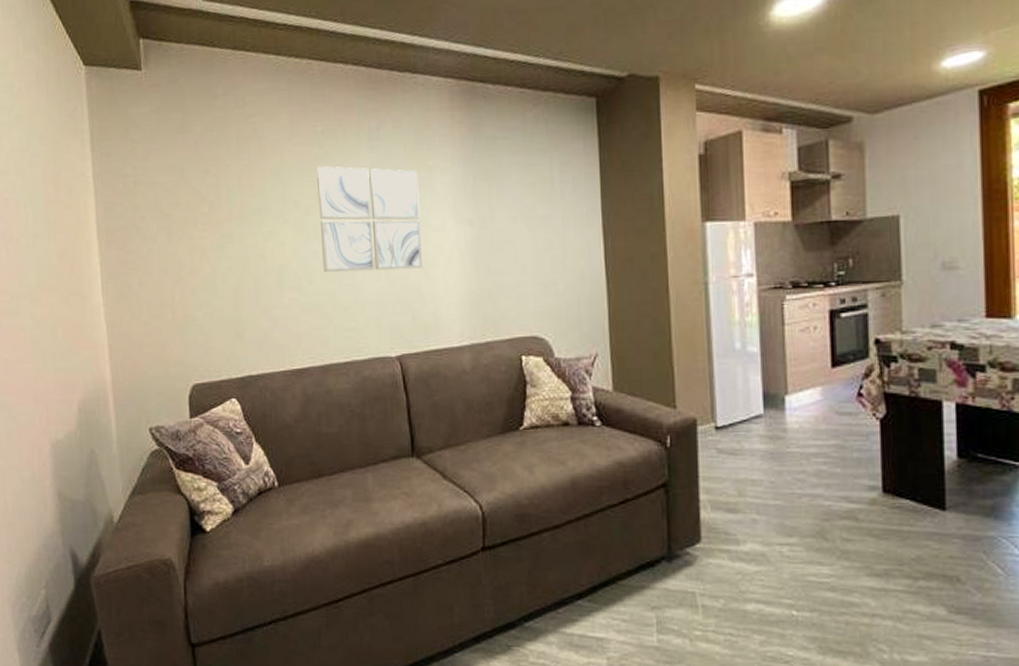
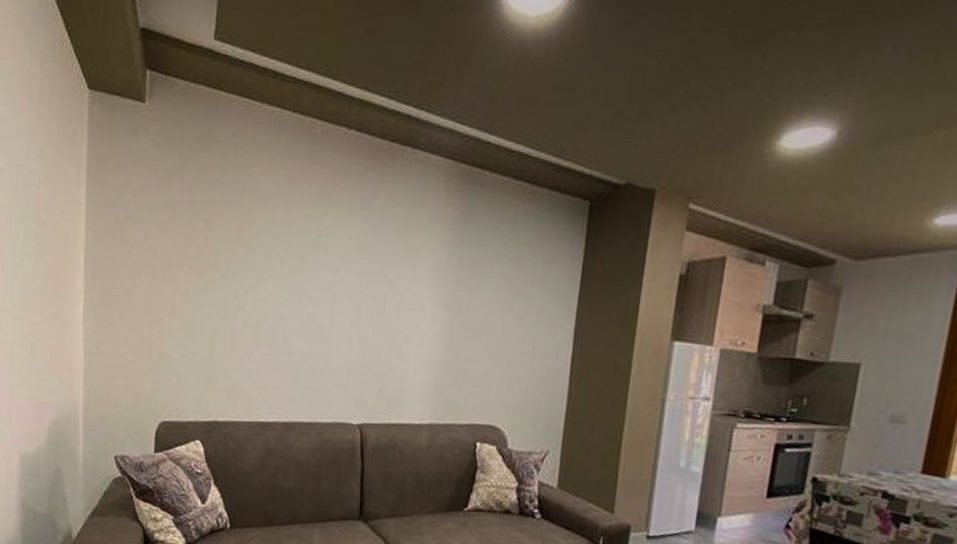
wall art: present [317,165,424,273] -> none [299,227,404,344]

